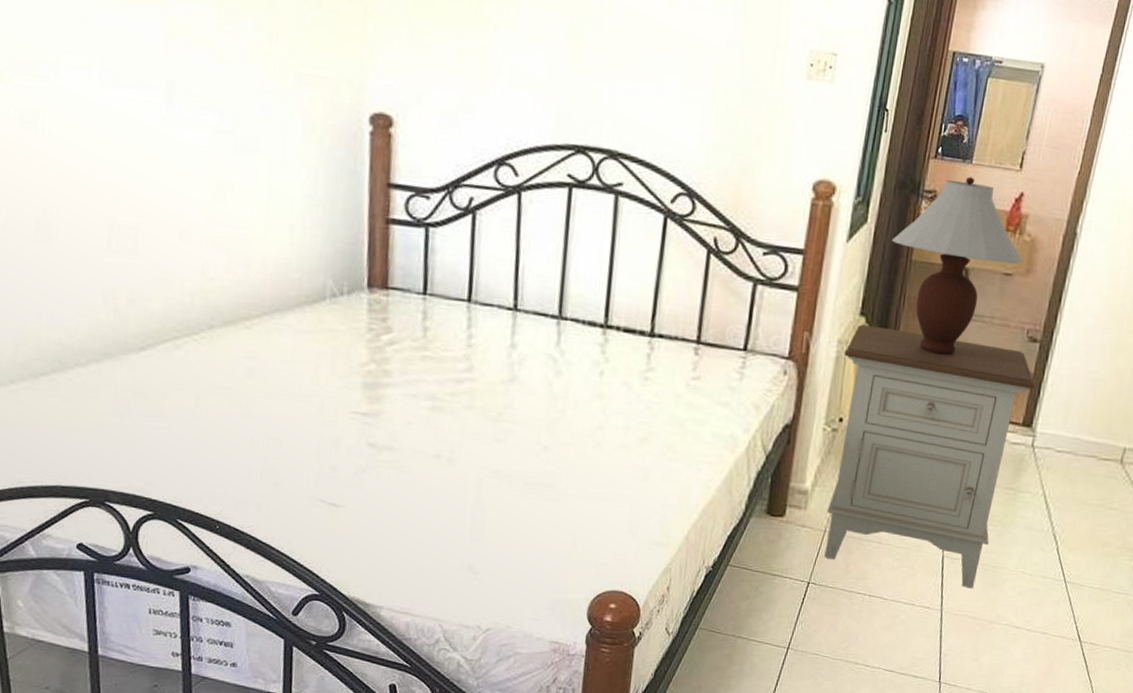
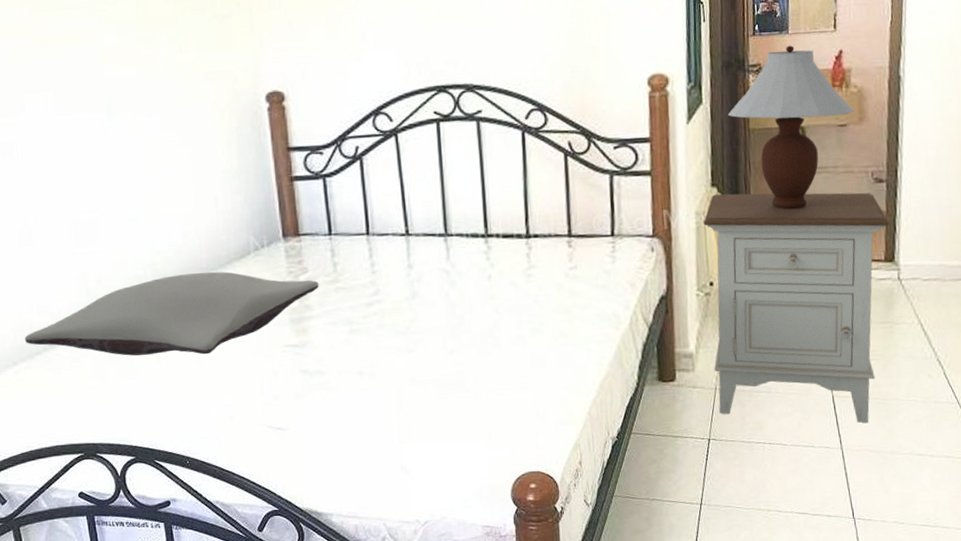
pillow: none [27,309,403,408] -> present [24,271,319,356]

